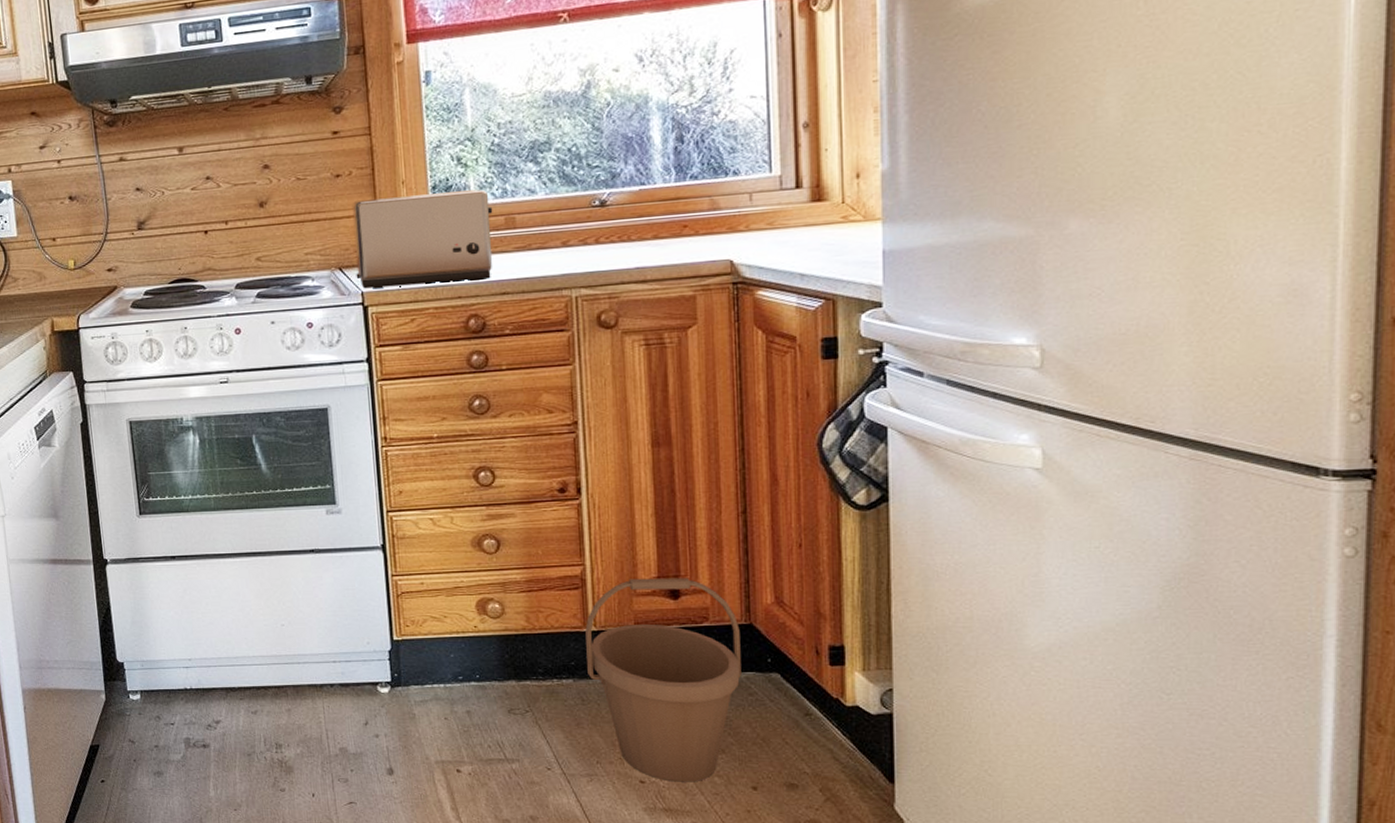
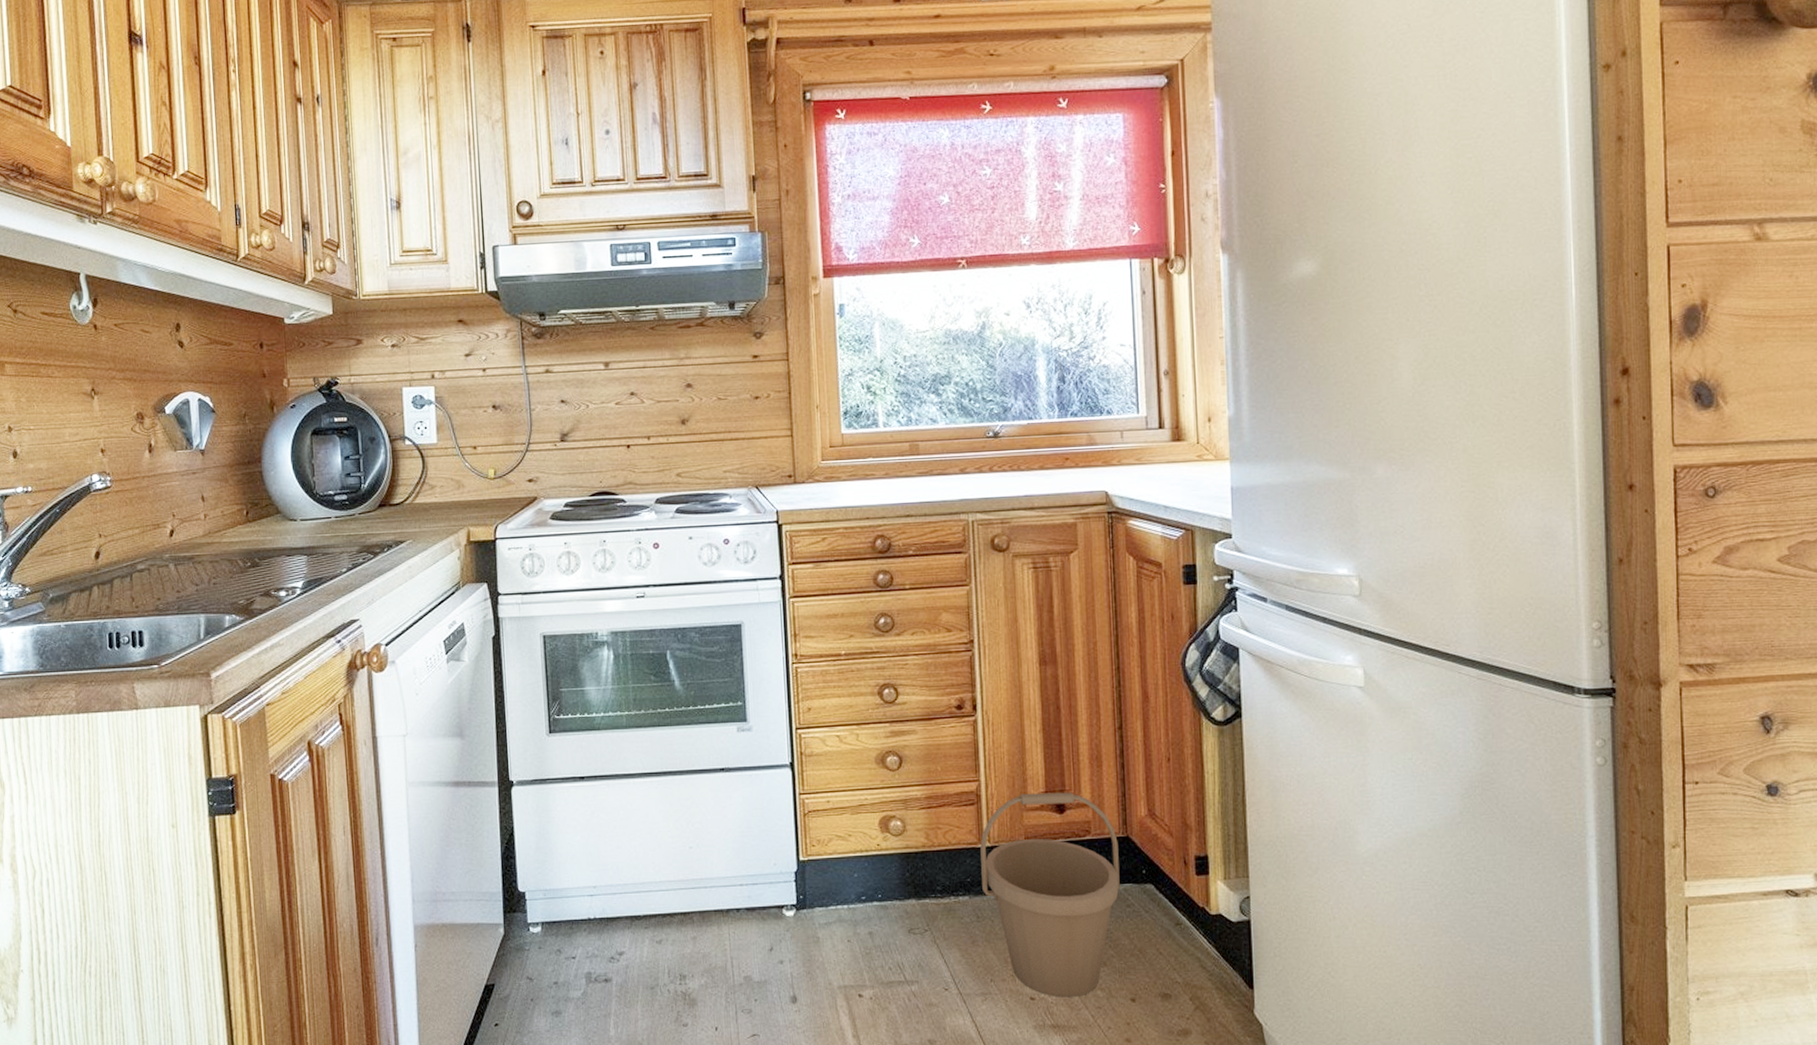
toaster: present [352,189,493,289] -> none [769,417,899,508]

